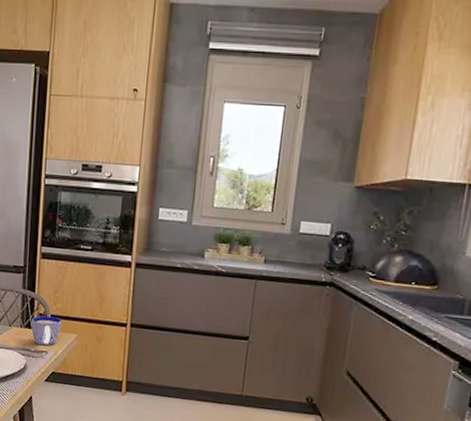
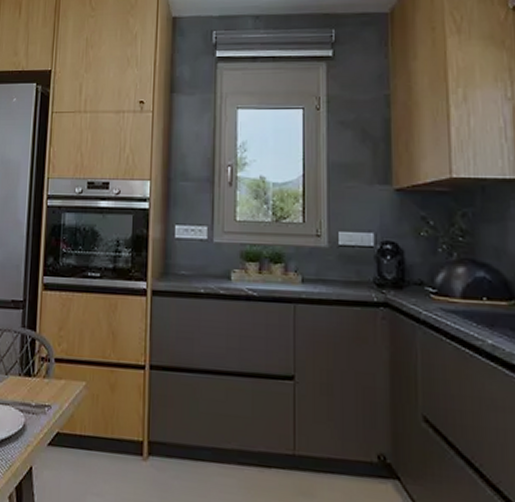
cup: present [31,316,62,346] -> none [31,360,68,399]

